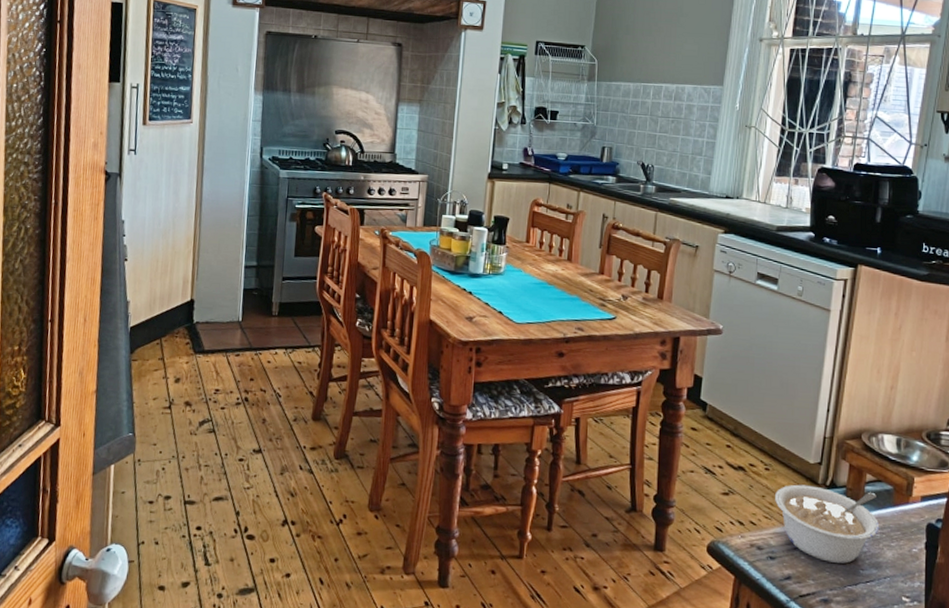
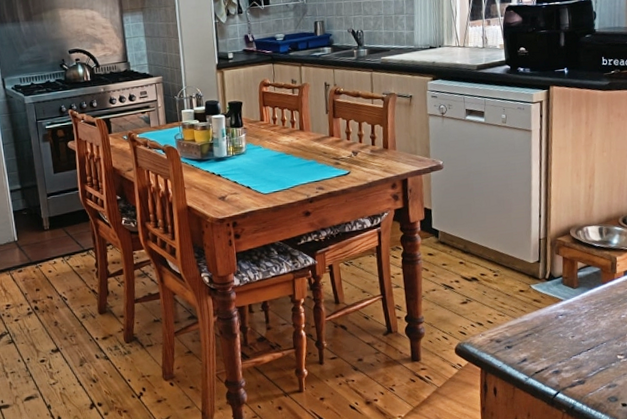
legume: present [775,484,880,564] -> none [505,276,594,341]

